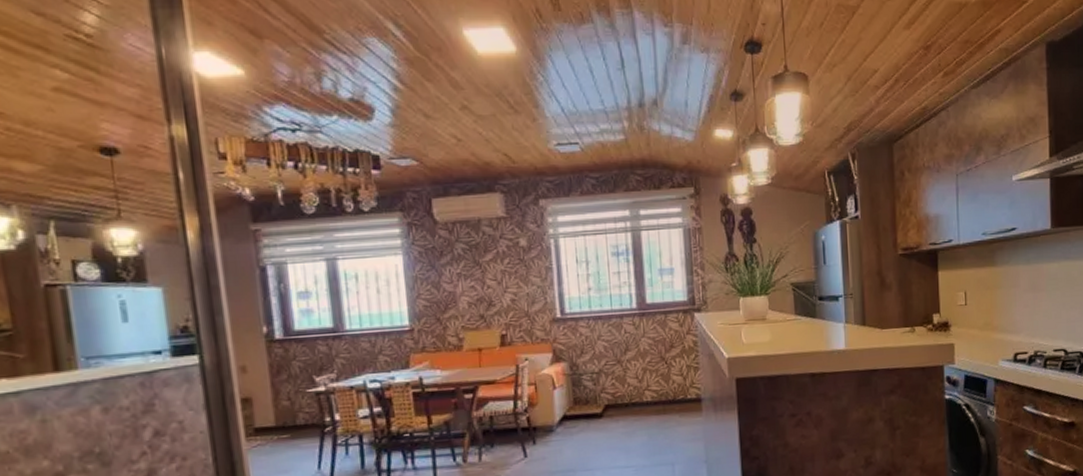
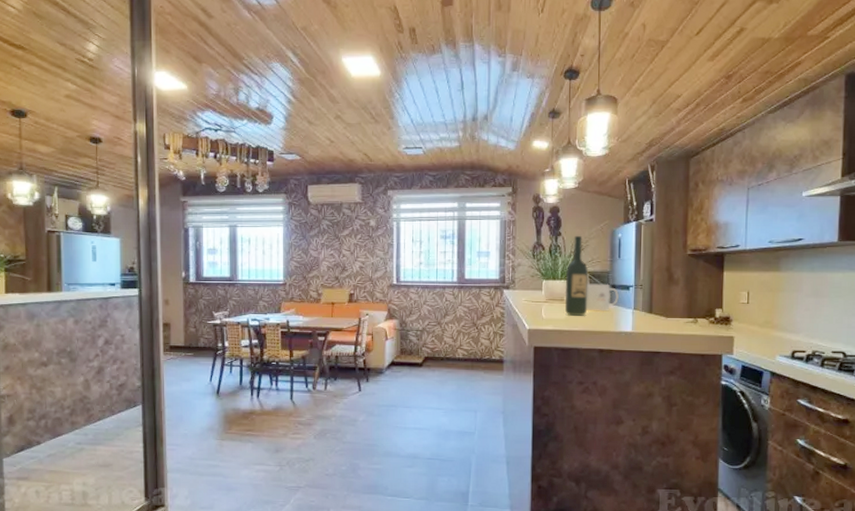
wine bottle: none [766,240,793,337] -> present [565,235,589,316]
mug: none [790,295,828,330] -> present [585,283,619,313]

